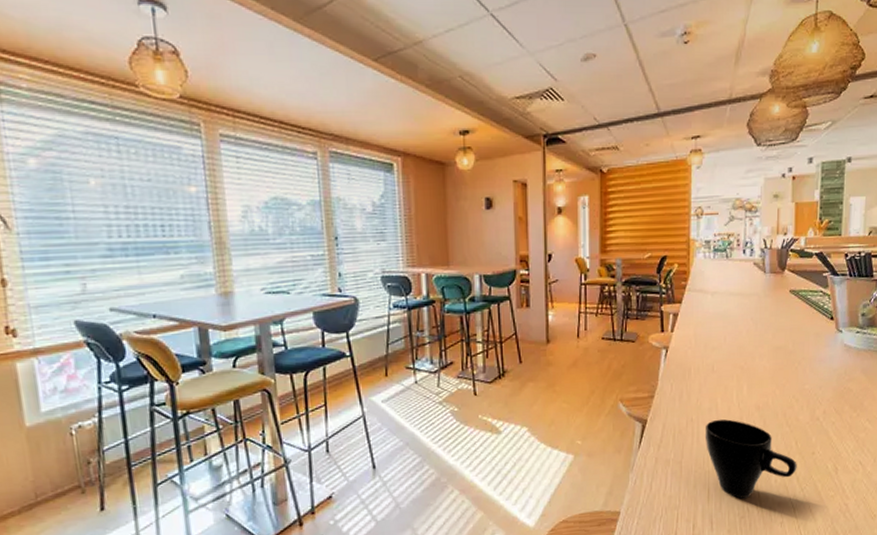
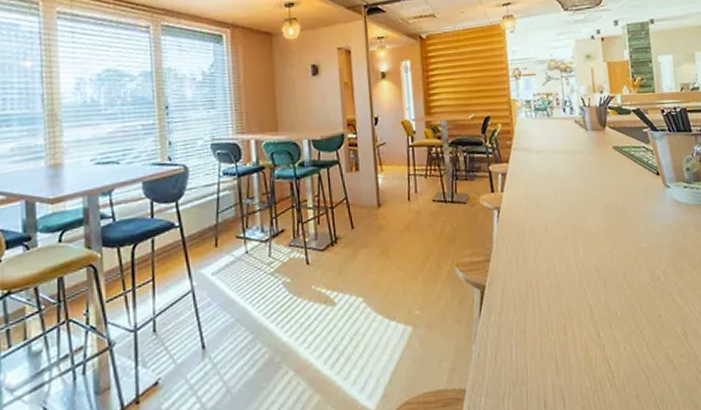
cup: present [704,419,797,499] -> none [545,282,645,370]

